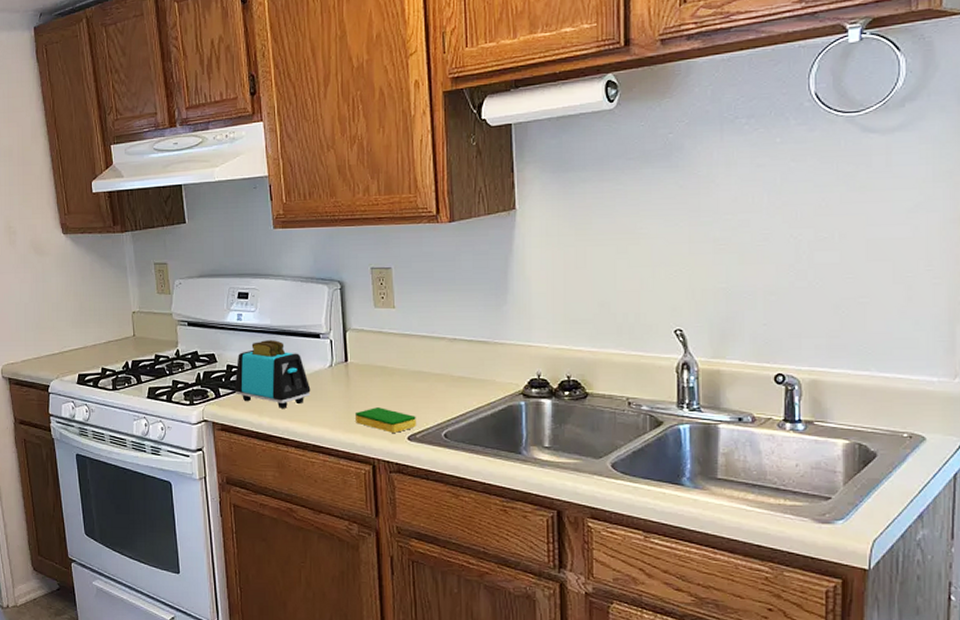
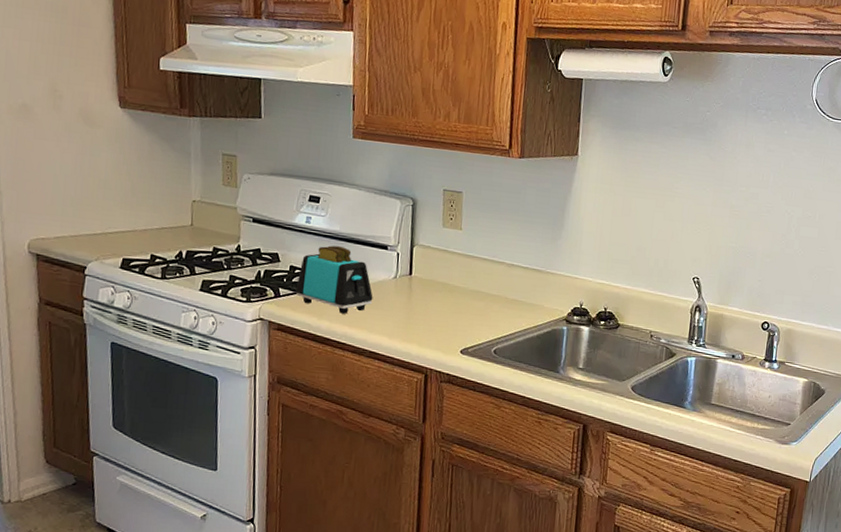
dish sponge: present [356,407,417,433] -> none [413,320,471,346]

